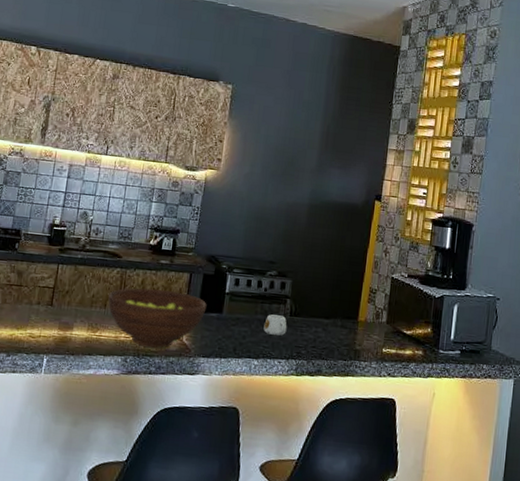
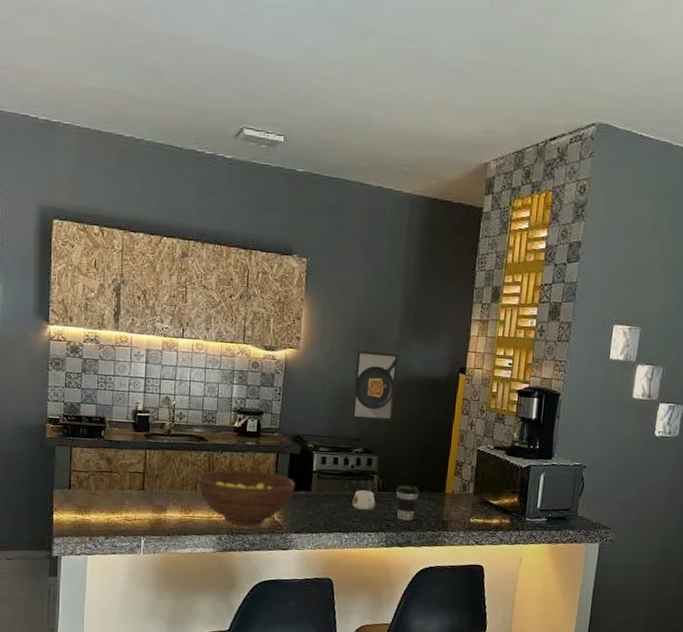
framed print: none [266,175,316,245] -> present [351,351,398,421]
coffee cup: none [308,310,332,349] -> present [395,485,420,521]

